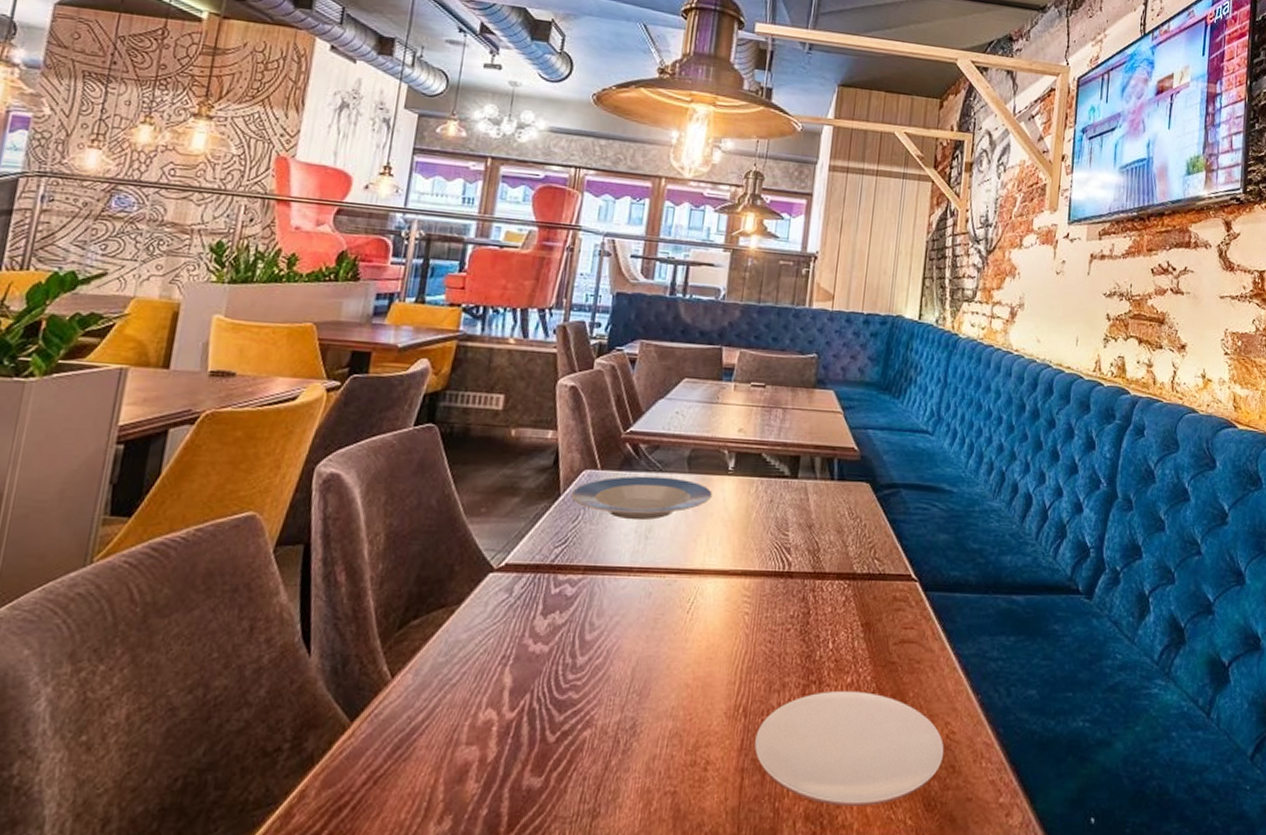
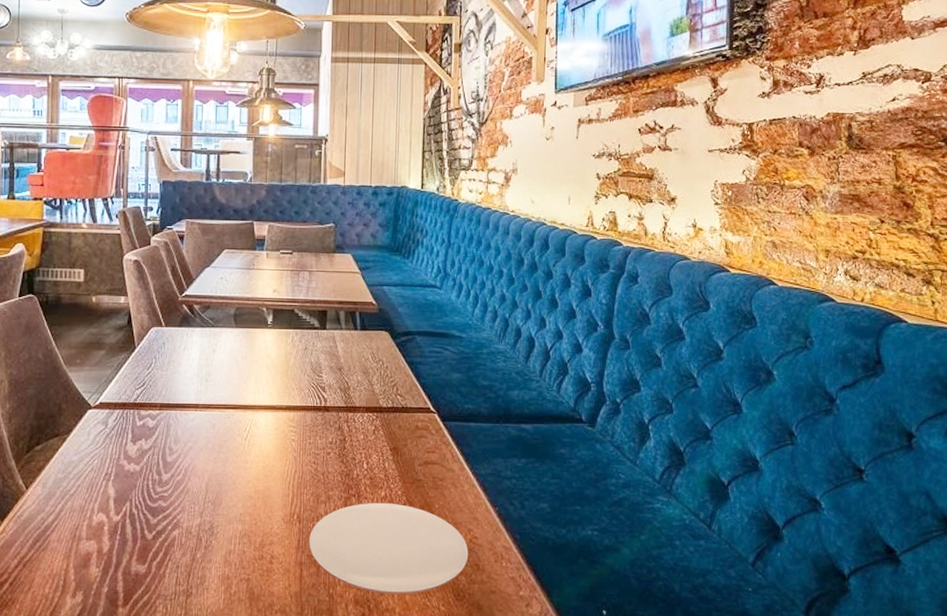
plate: present [570,476,712,521] -> none [143,331,256,367]

